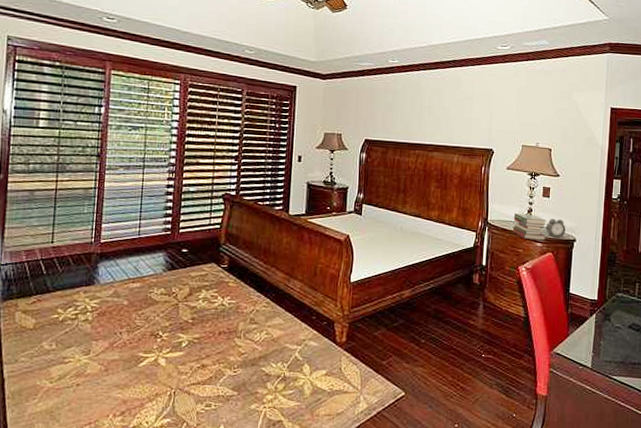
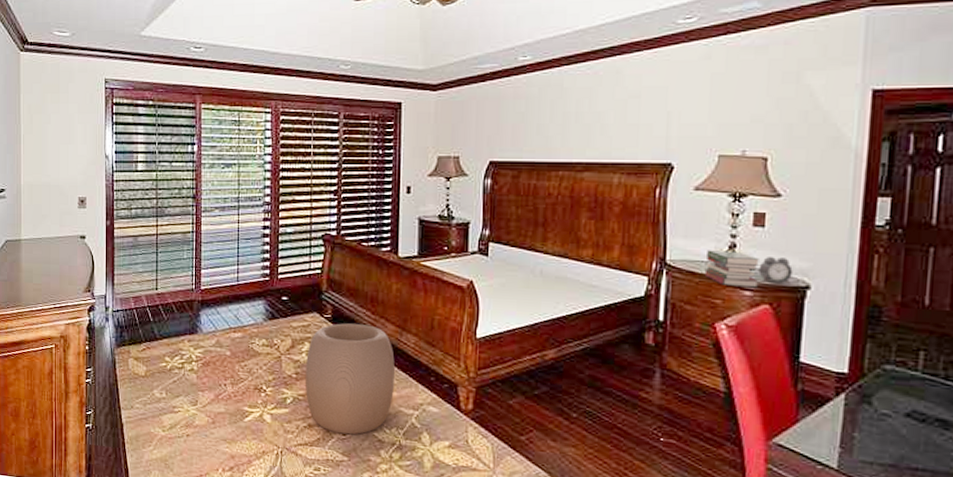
pouf: none [200,272,283,371] -> present [305,323,395,435]

